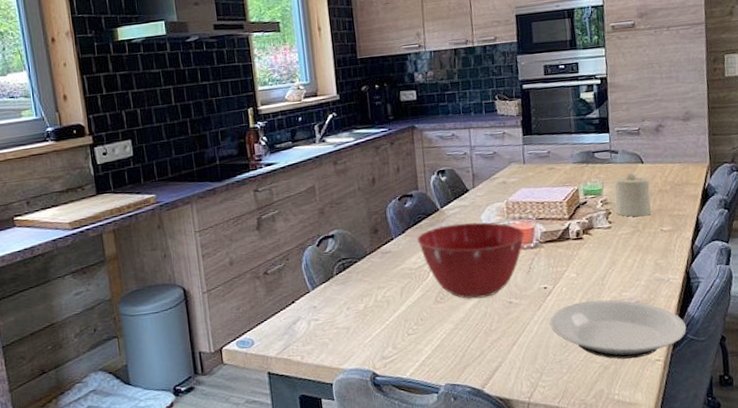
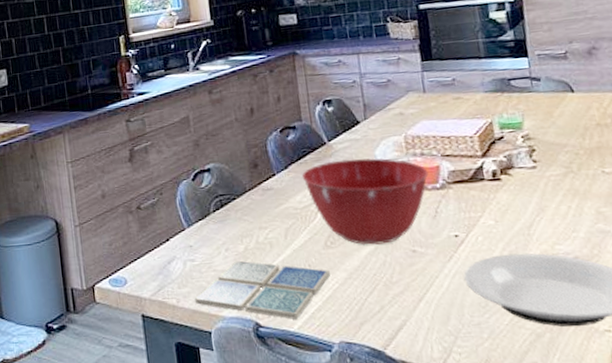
drink coaster: none [317,317,439,368] -> present [194,260,330,319]
candle: present [614,172,652,217] -> none [537,102,588,156]

